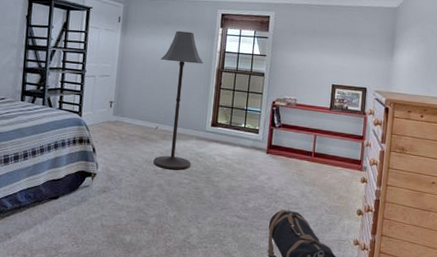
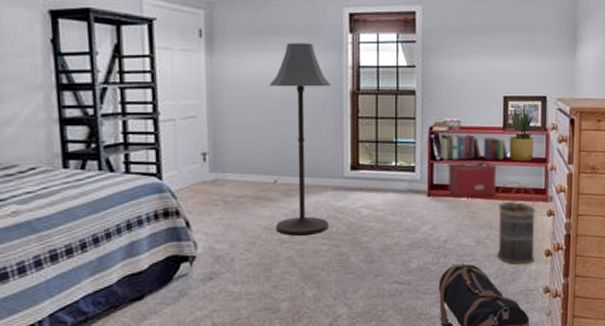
books: none [278,107,311,130] -> present [440,133,481,160]
storage box: none [282,129,323,161] -> present [448,160,497,198]
books: none [312,113,333,133] -> present [483,136,509,160]
basket: none [318,150,352,219] -> present [498,181,535,265]
planter: none [333,92,359,137] -> present [508,104,538,162]

